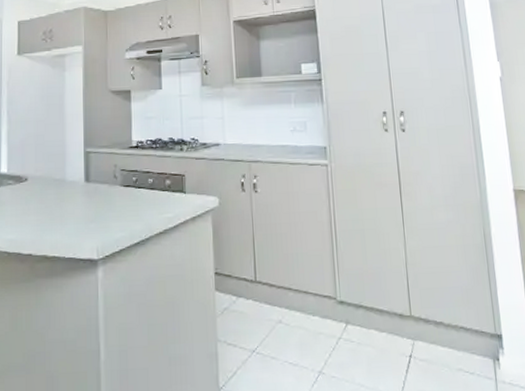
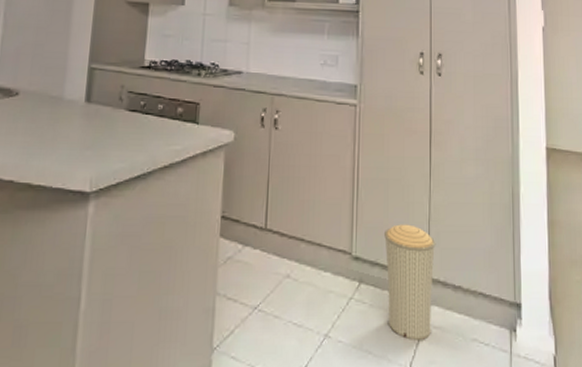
trash can: none [365,269,418,373] -> present [384,224,436,340]

